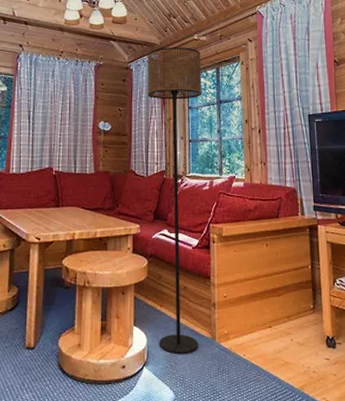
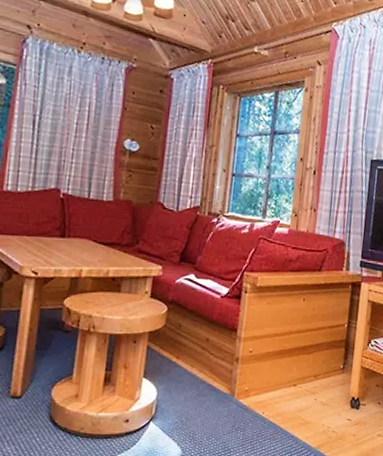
floor lamp: present [147,47,201,354] -> none [171,57,260,409]

